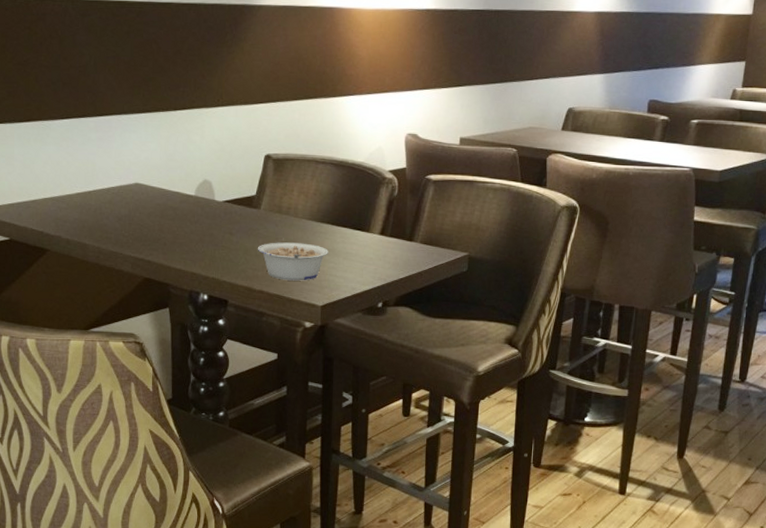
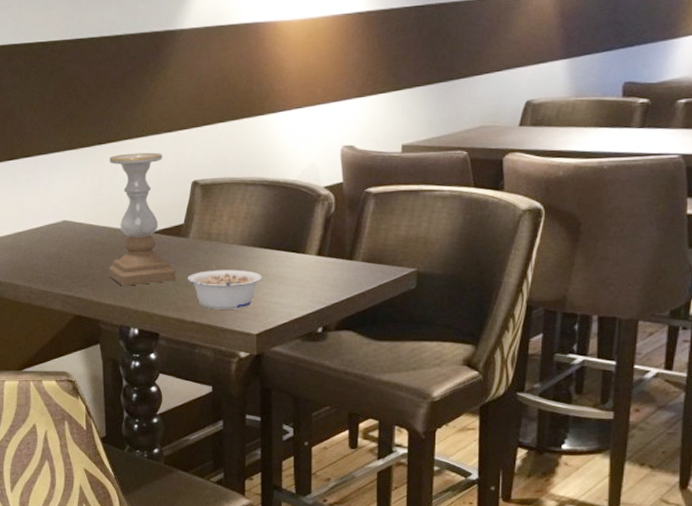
candle holder: none [180,121,246,253] -> present [109,152,176,286]

